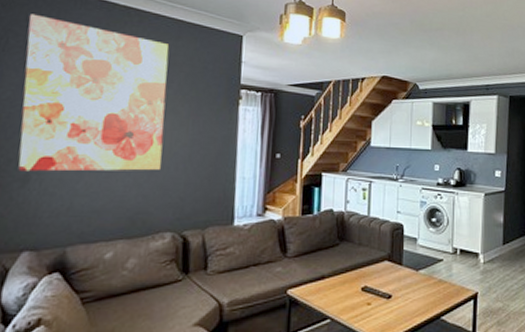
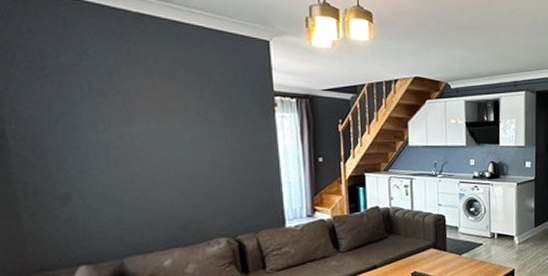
wall art: present [18,14,169,172] -> none [34,25,205,190]

